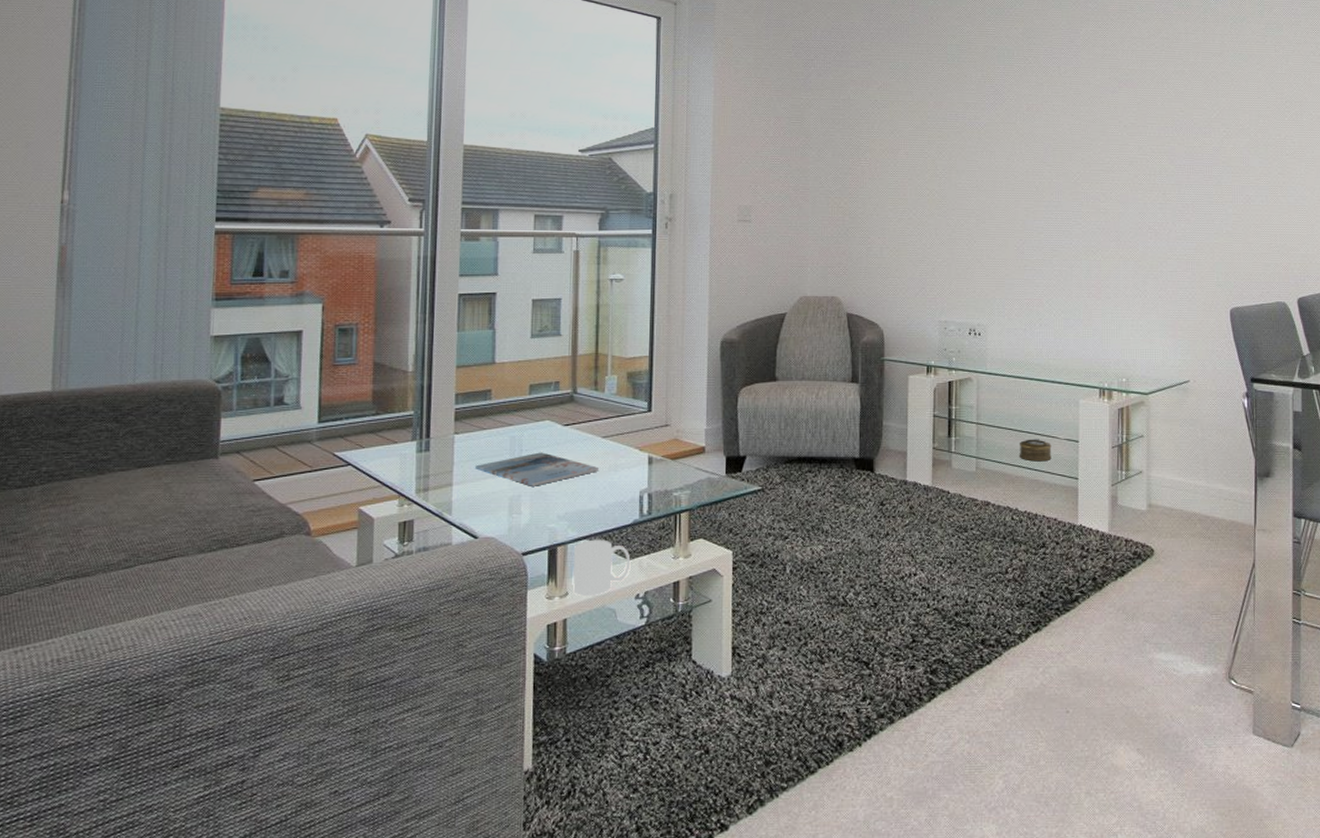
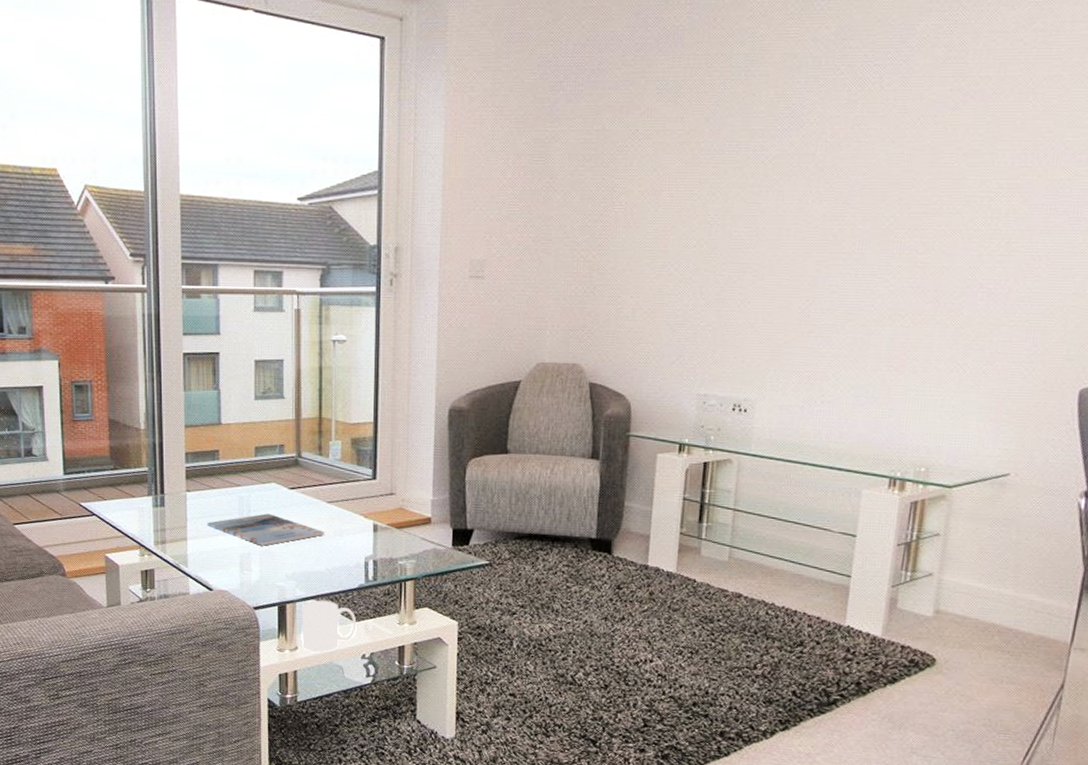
decorative box: present [1019,439,1052,462] -> none [781,530,822,556]

